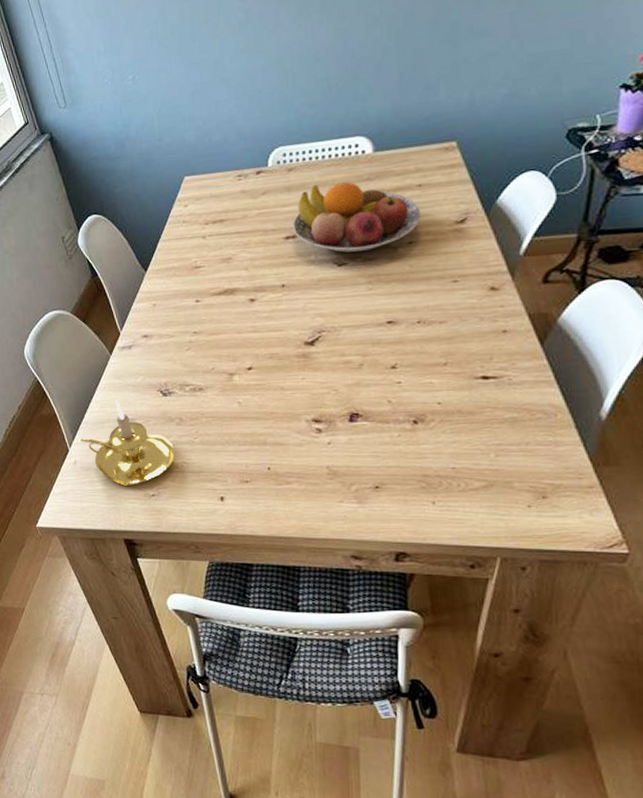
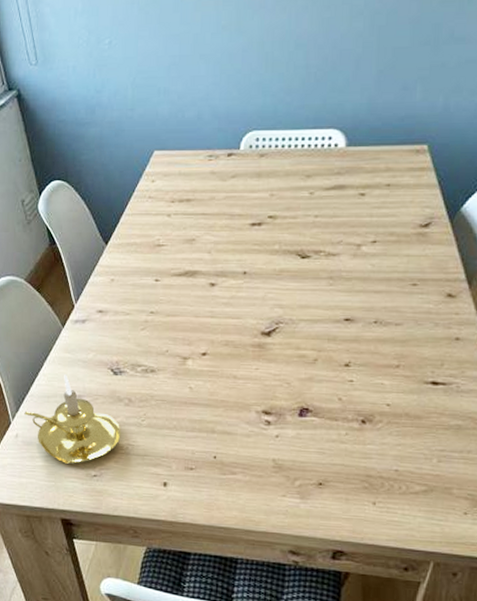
fruit bowl: present [293,182,421,253] -> none [259,173,387,245]

